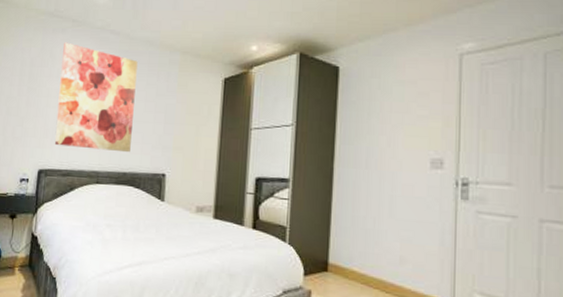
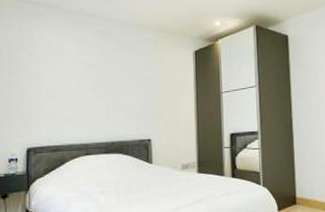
wall art: present [54,42,138,153] -> none [40,26,116,124]

